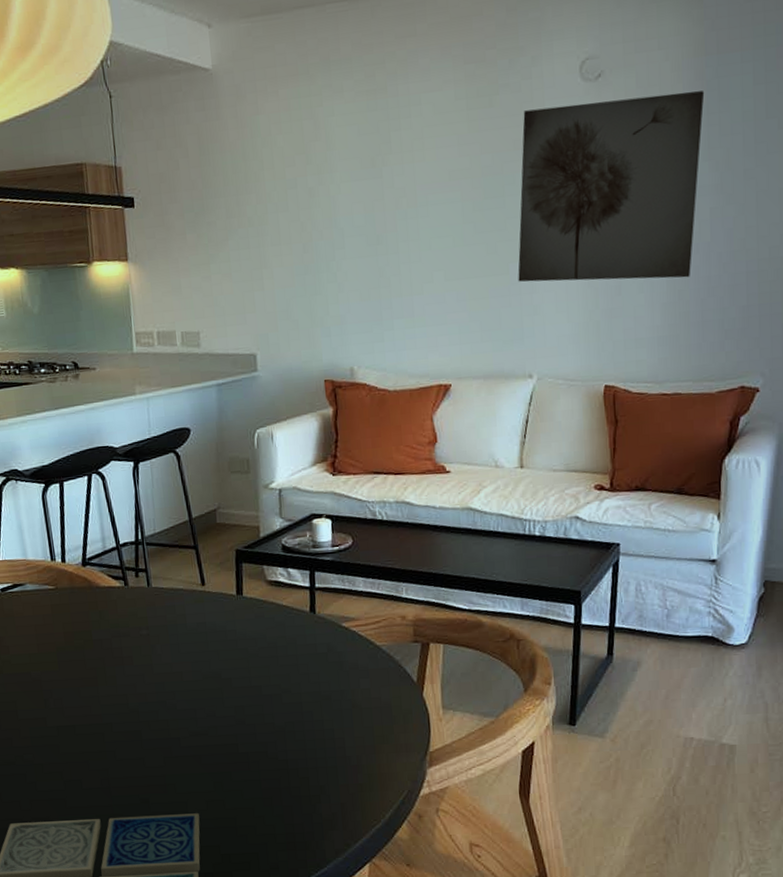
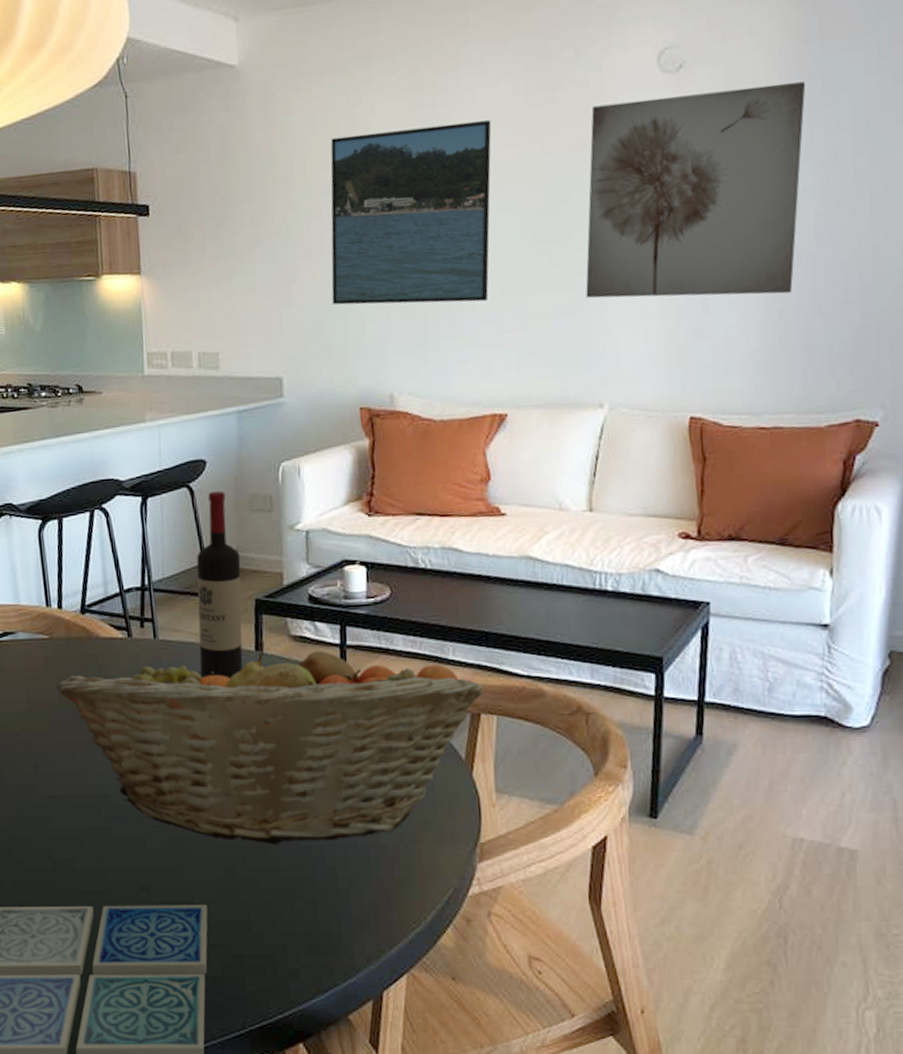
fruit basket: none [62,584,432,760] -> present [56,638,483,844]
wine bottle: none [184,455,226,620] -> present [196,490,243,679]
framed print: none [296,122,437,289] -> present [330,120,492,305]

